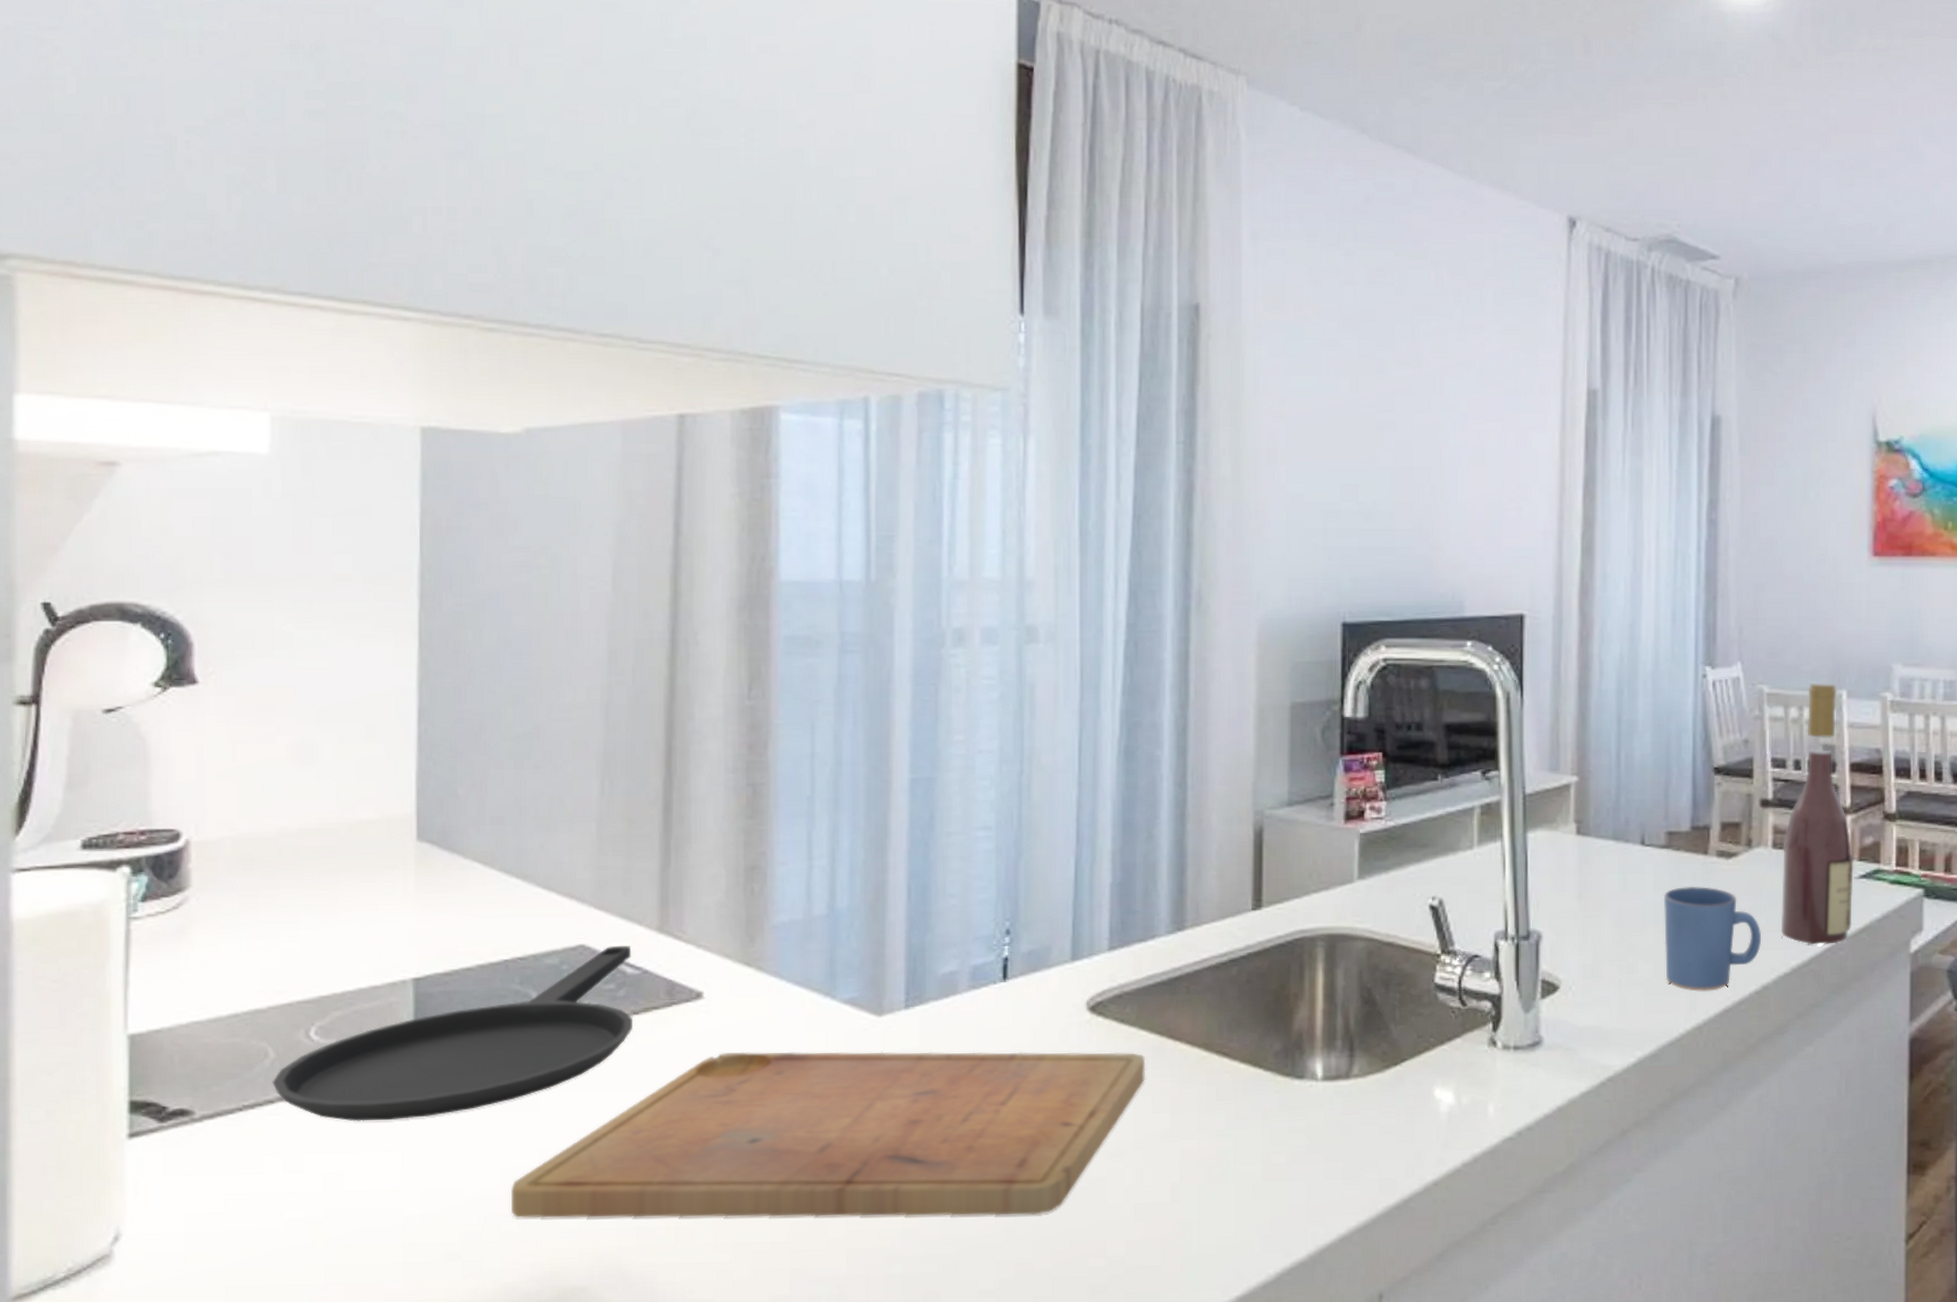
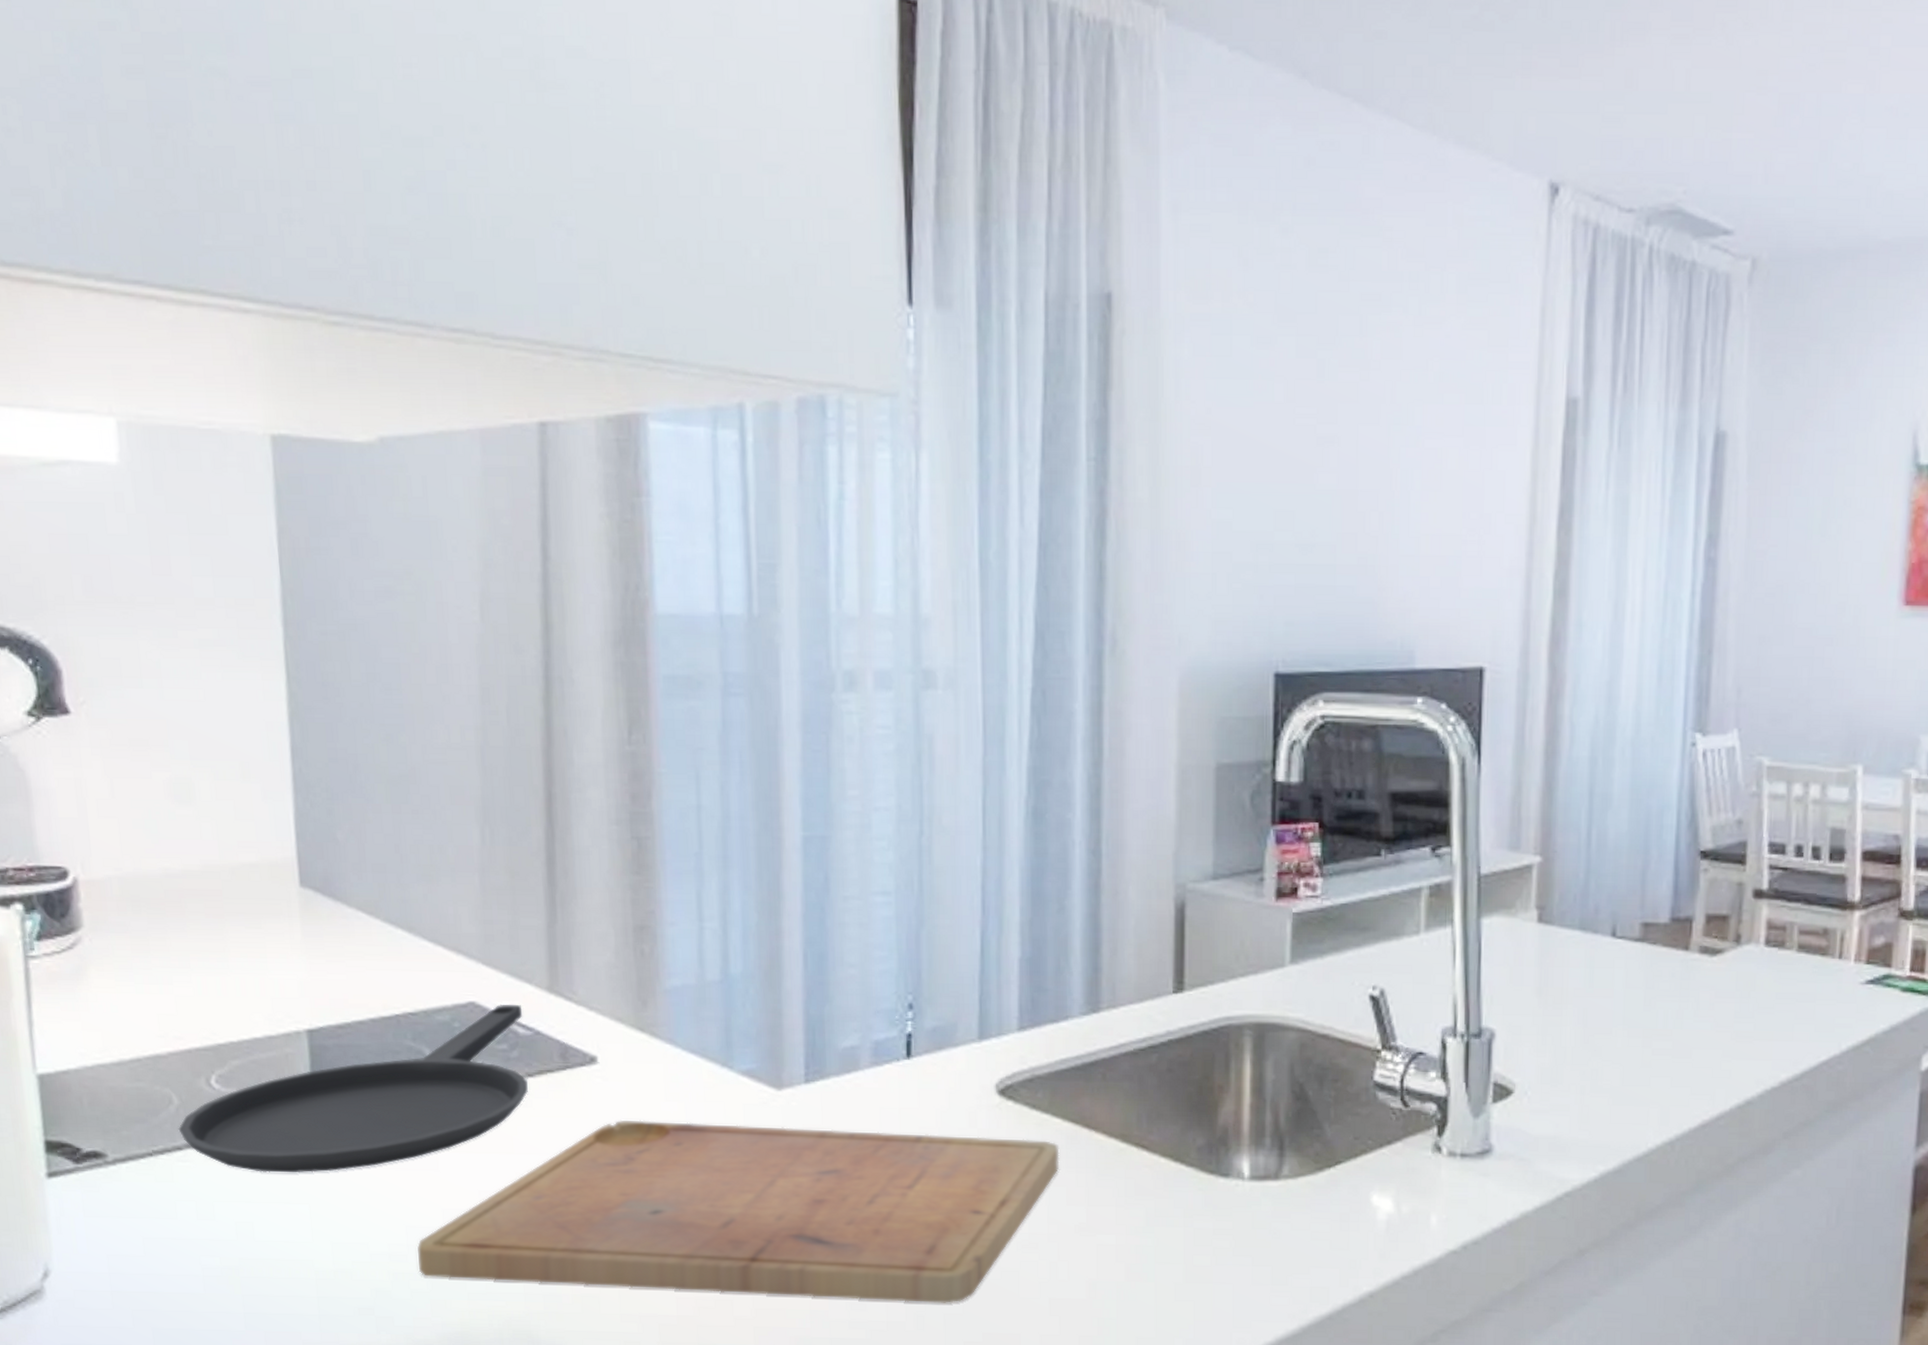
mug: present [1663,886,1762,993] -> none [1634,985,1748,1105]
wine bottle: present [1780,682,1855,945] -> none [1770,754,1861,1057]

